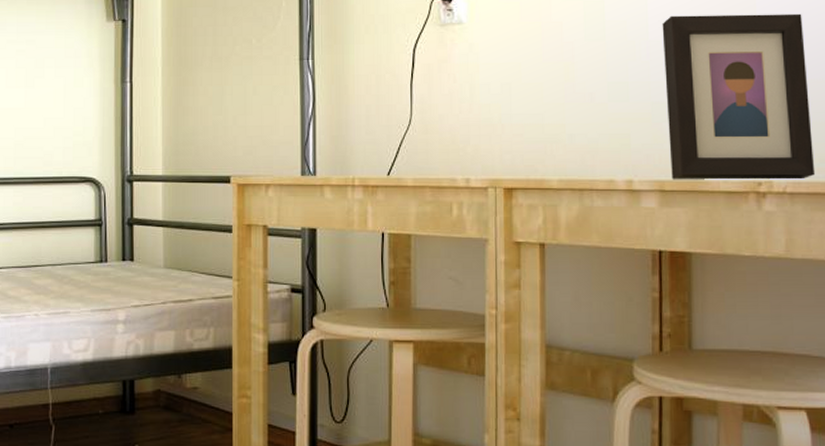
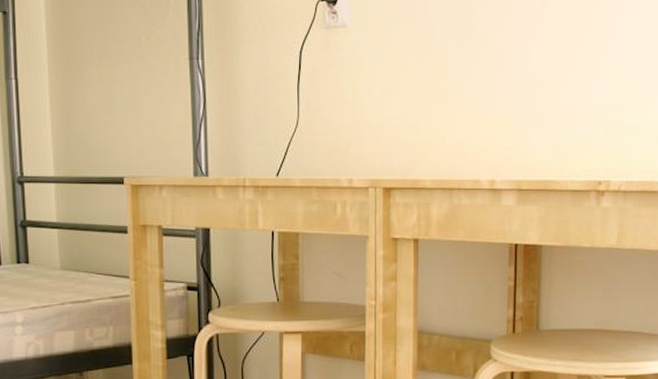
picture frame: present [662,13,816,180] -> none [524,25,645,180]

